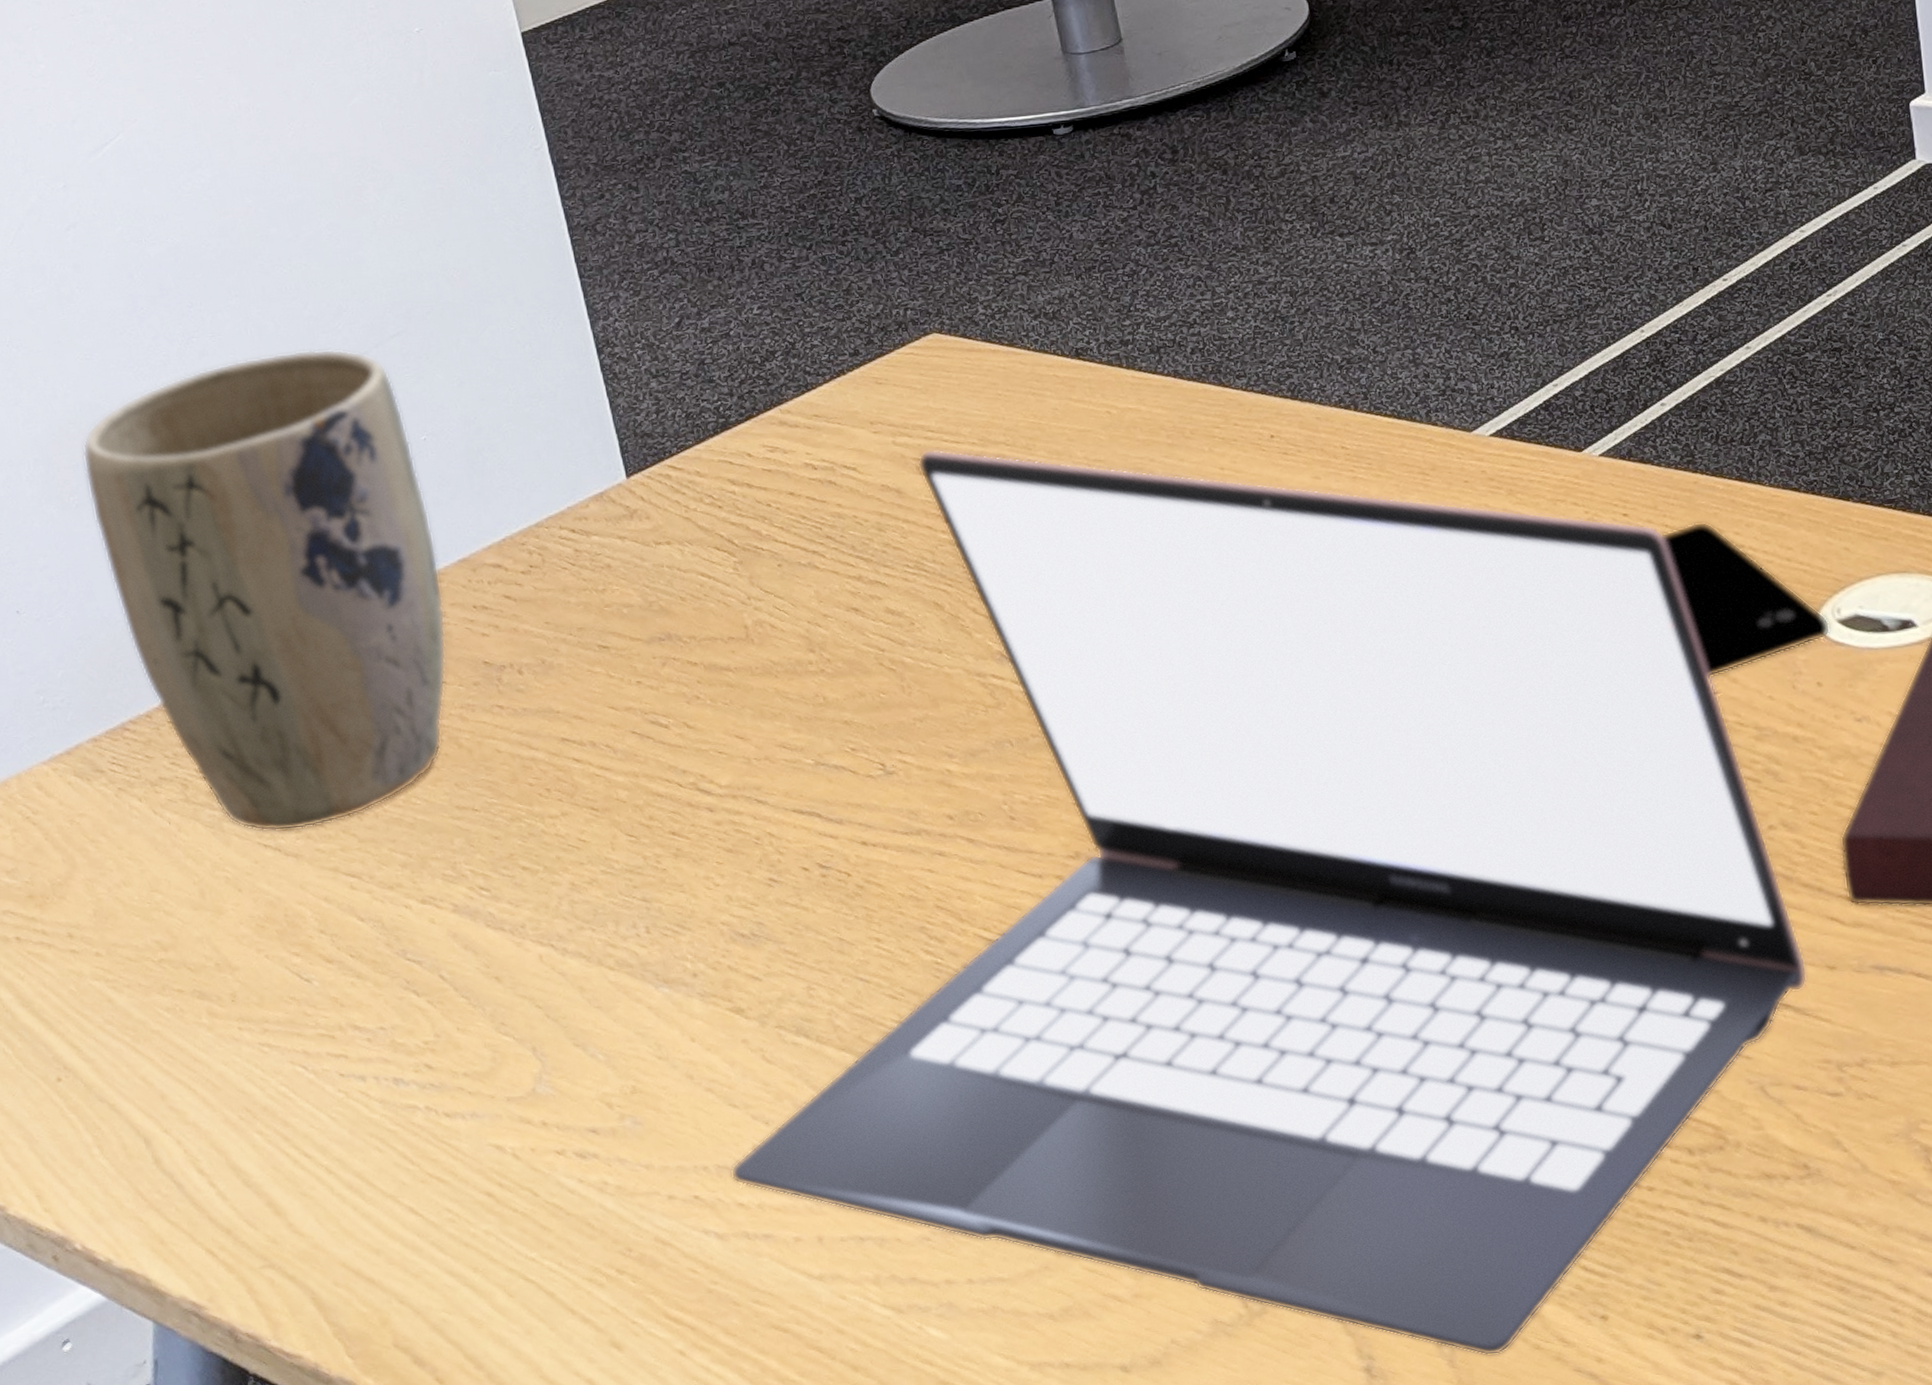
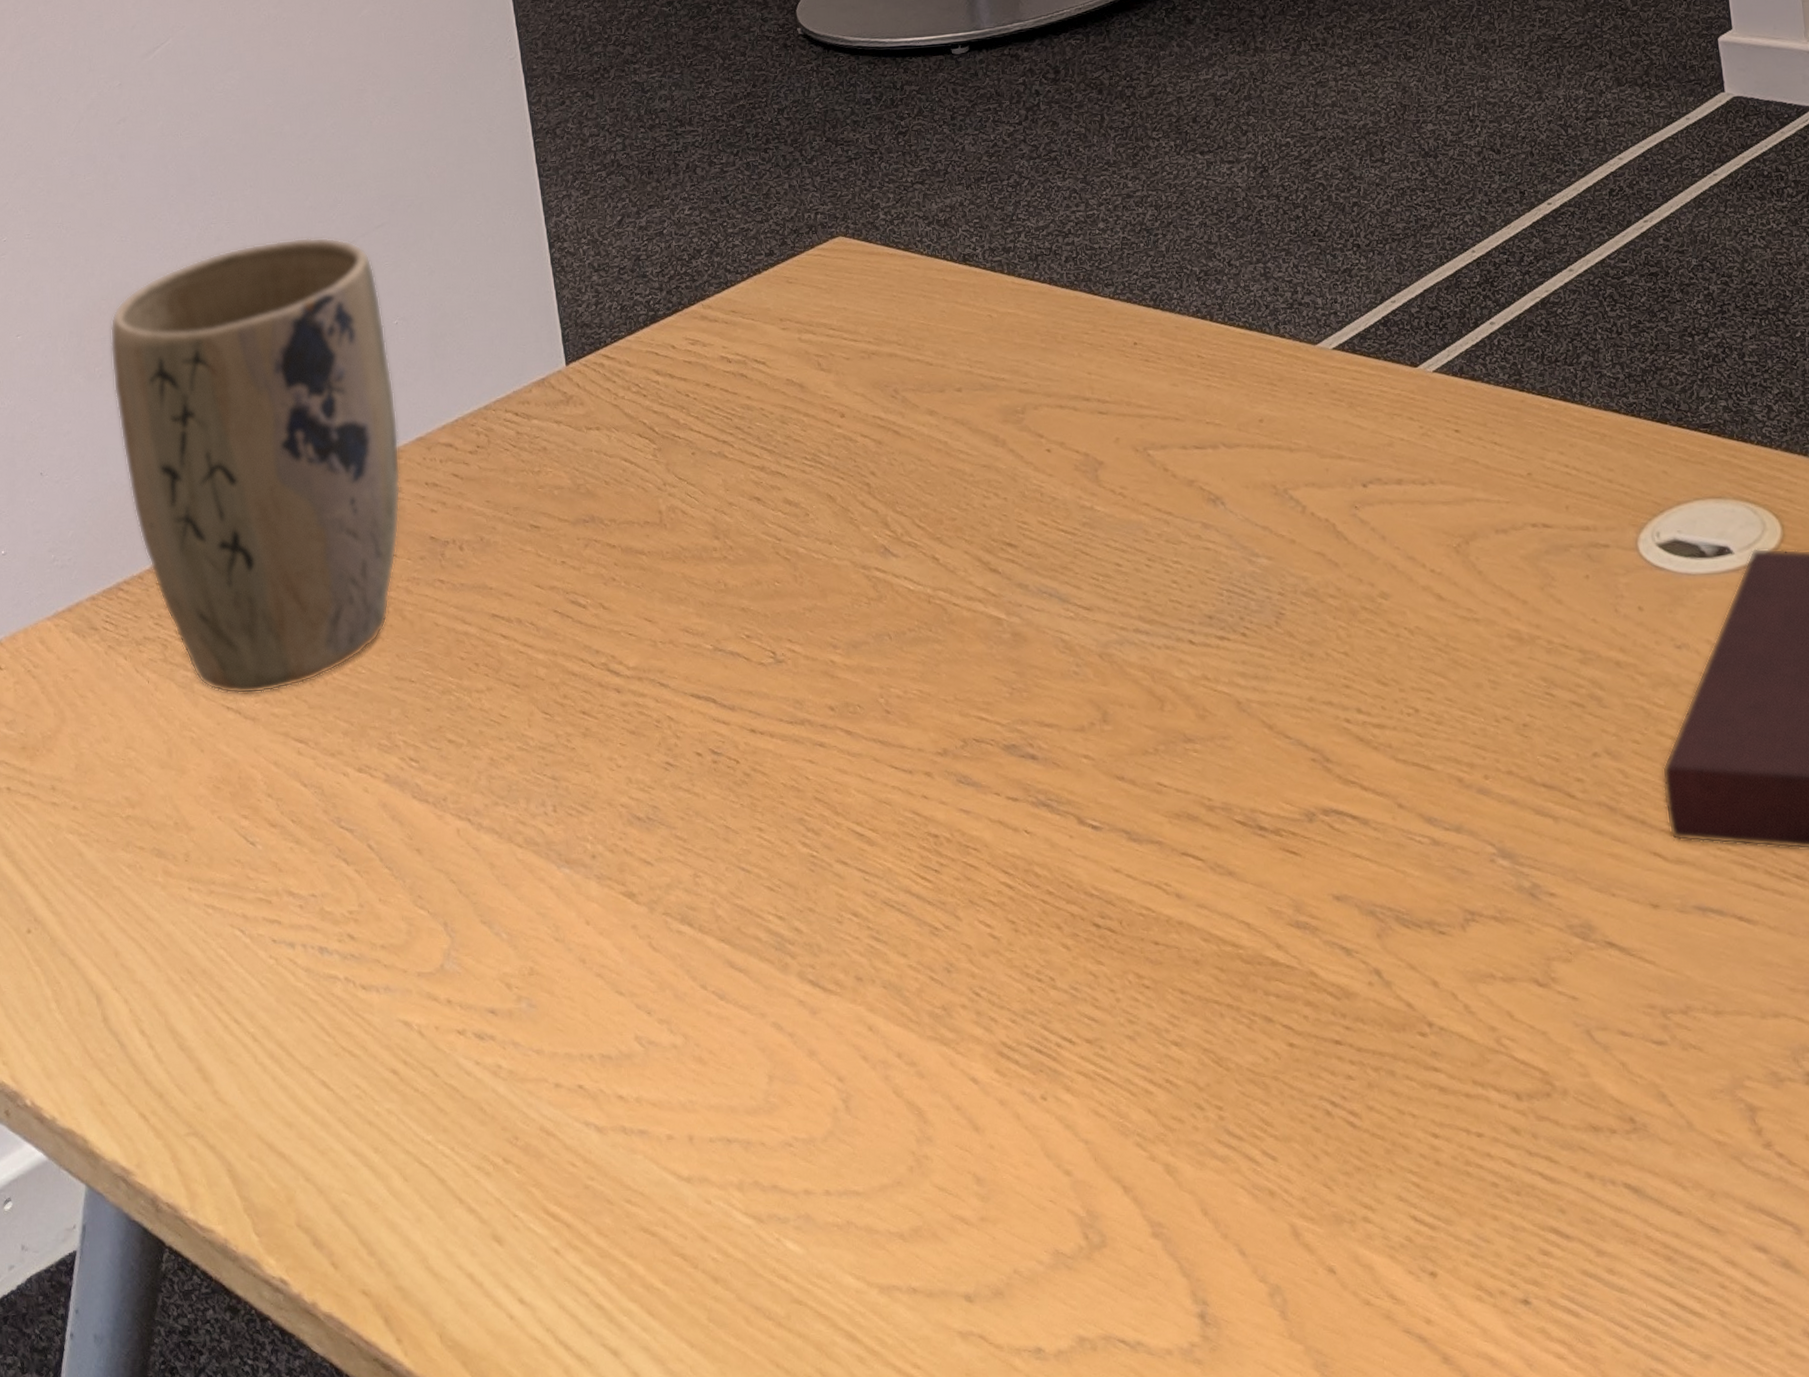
laptop: present [730,448,1808,1356] -> none [613,346,1632,1309]
smartphone: present [1661,521,1831,677] -> none [1490,440,1651,597]

